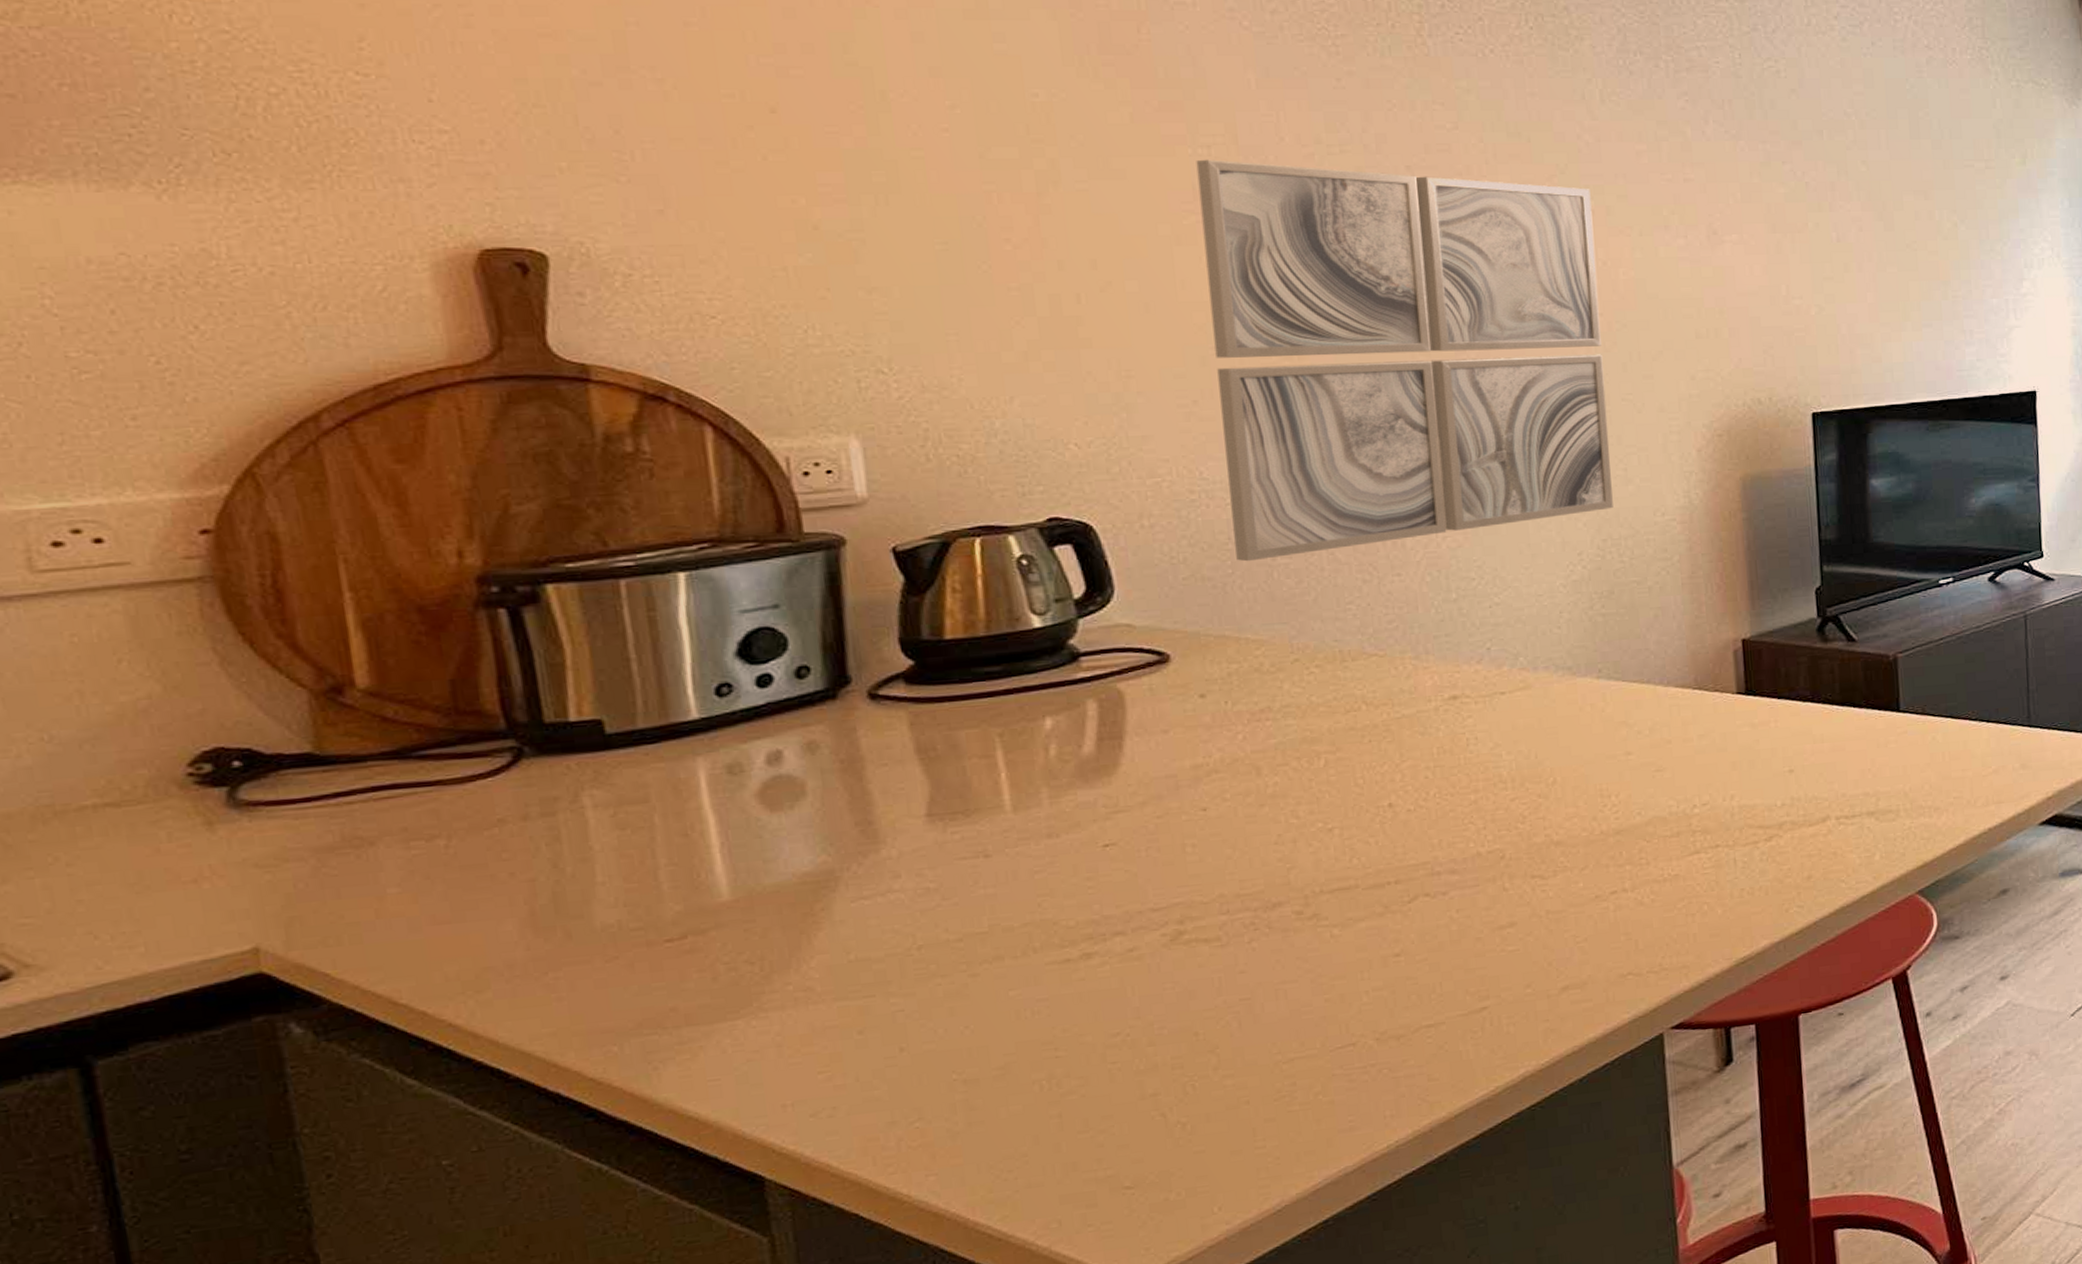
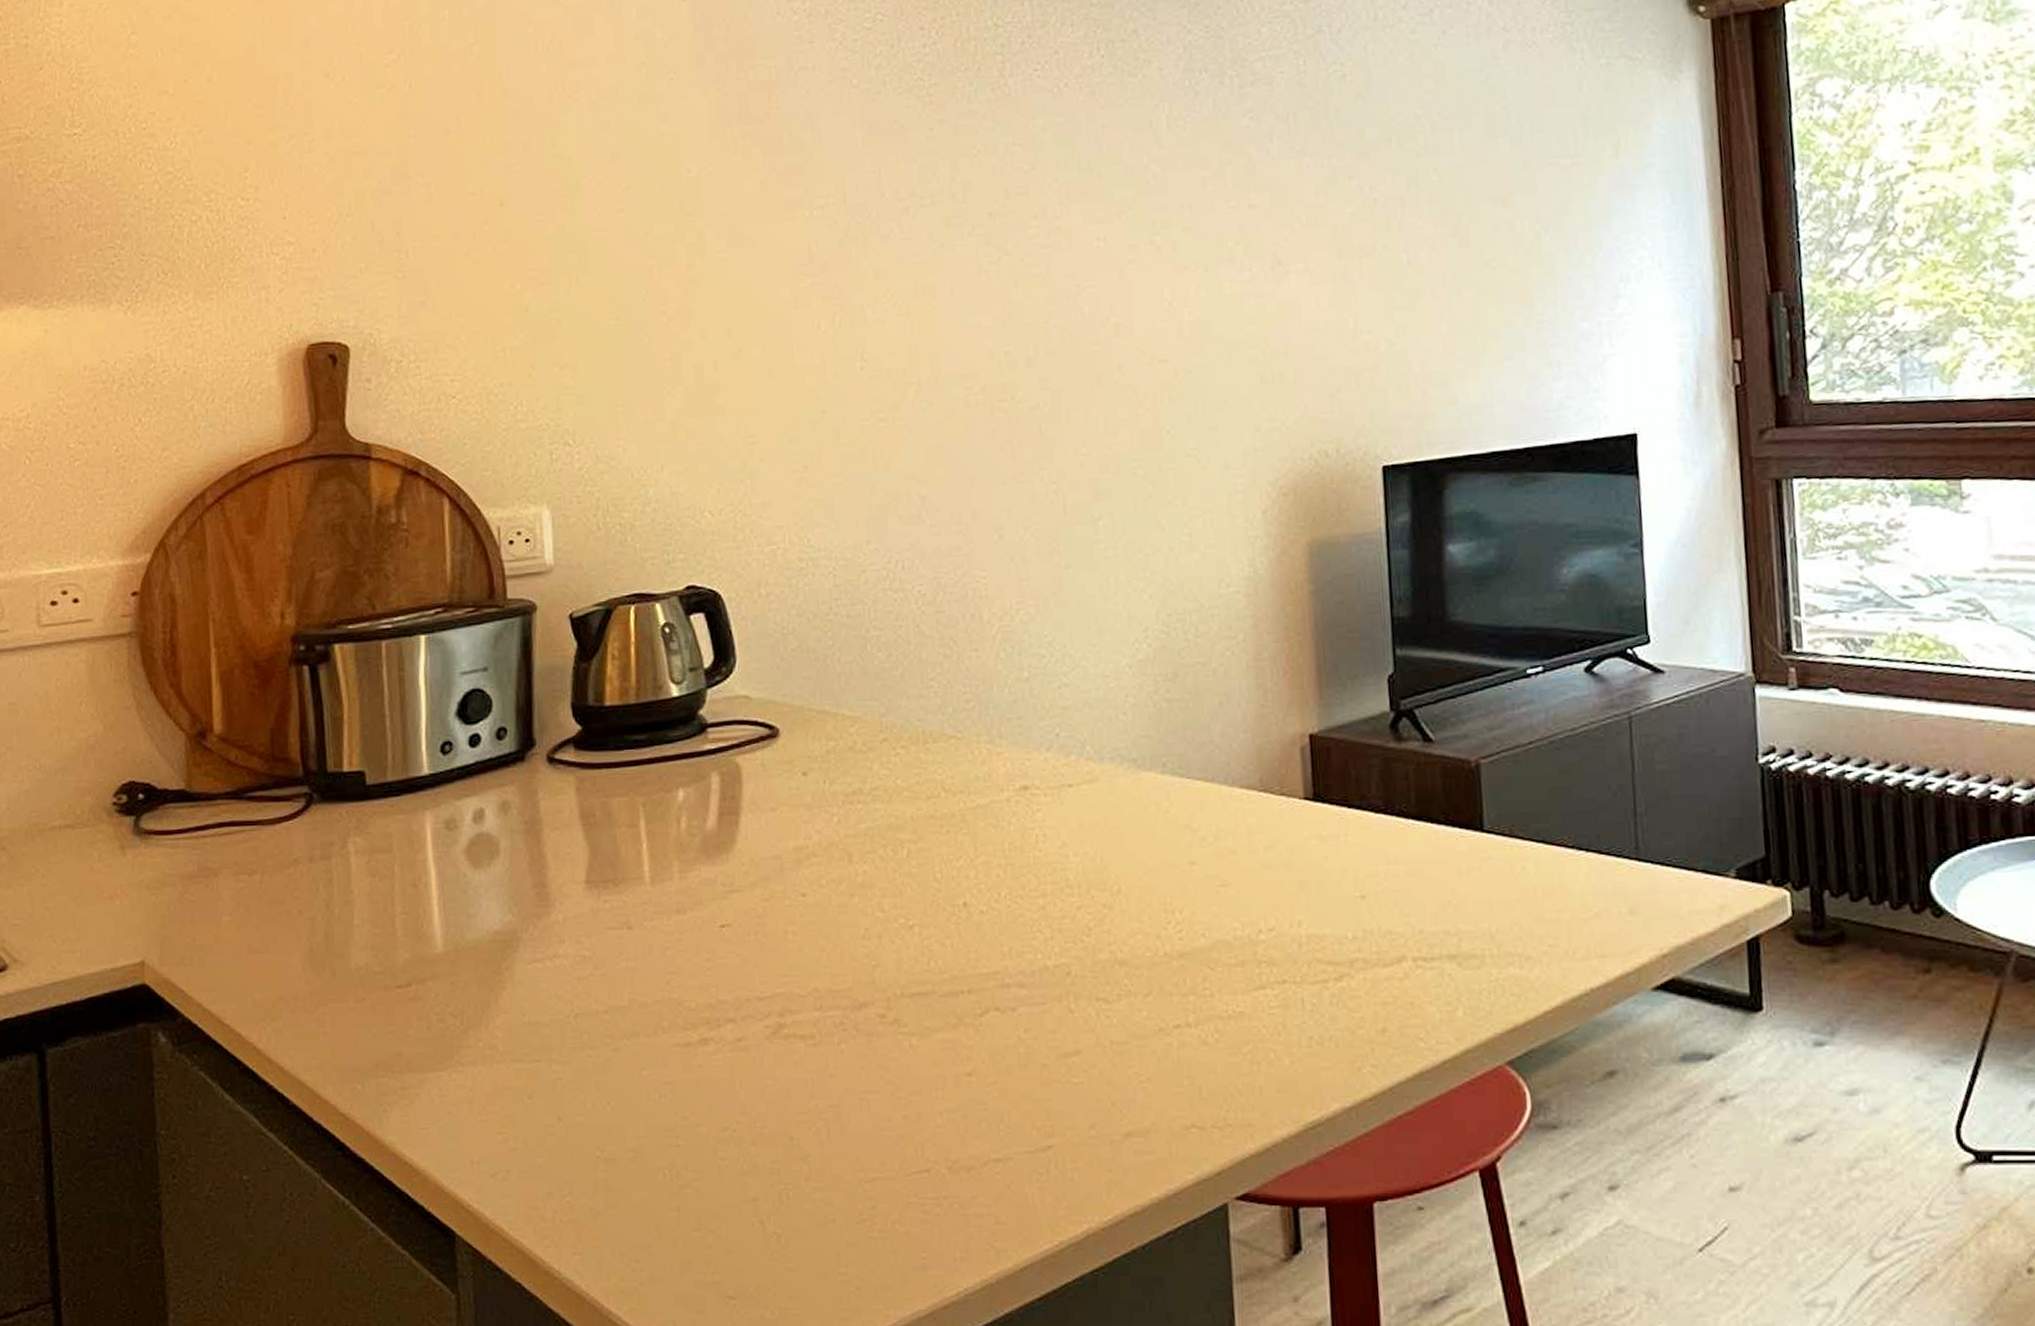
wall art: present [1196,159,1613,562] -> none [812,220,1178,633]

